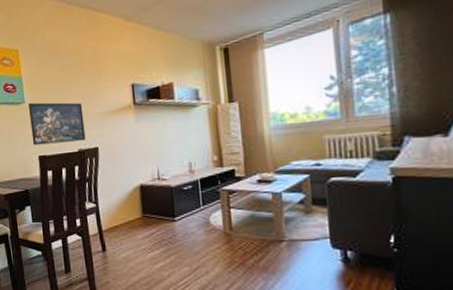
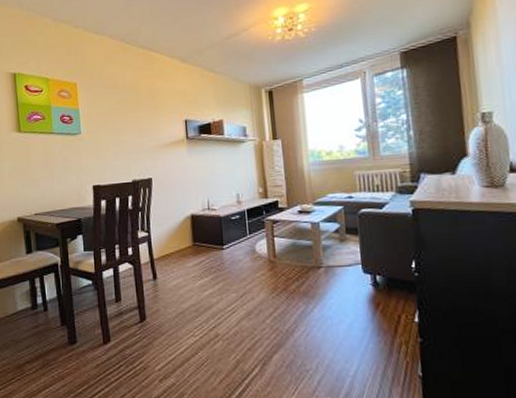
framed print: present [29,102,86,146] -> none [85,133,140,175]

